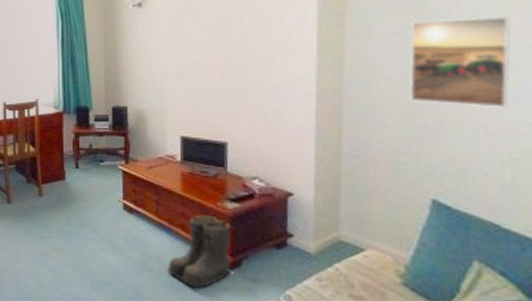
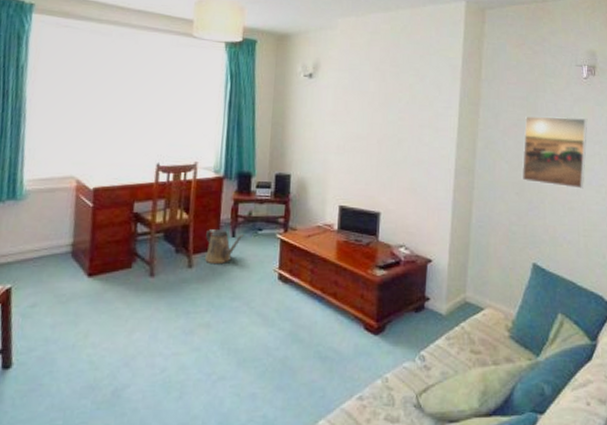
watering can: none [52,161,88,194] -> present [205,229,245,265]
boots: present [167,215,230,288] -> none [317,282,377,355]

